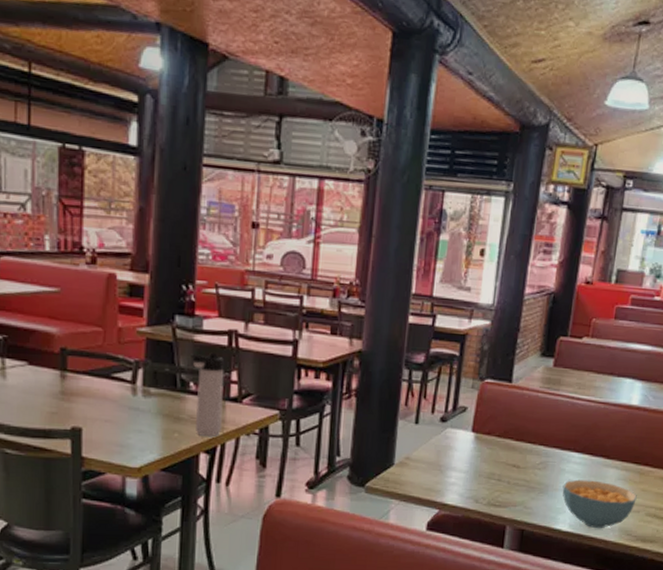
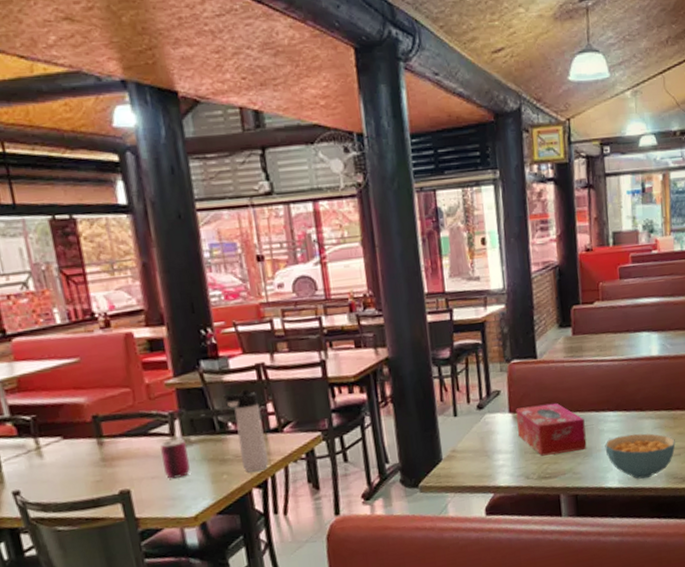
can: none [119,387,145,427] -> present [160,438,190,479]
tissue box: none [476,429,547,485] -> present [516,402,587,456]

